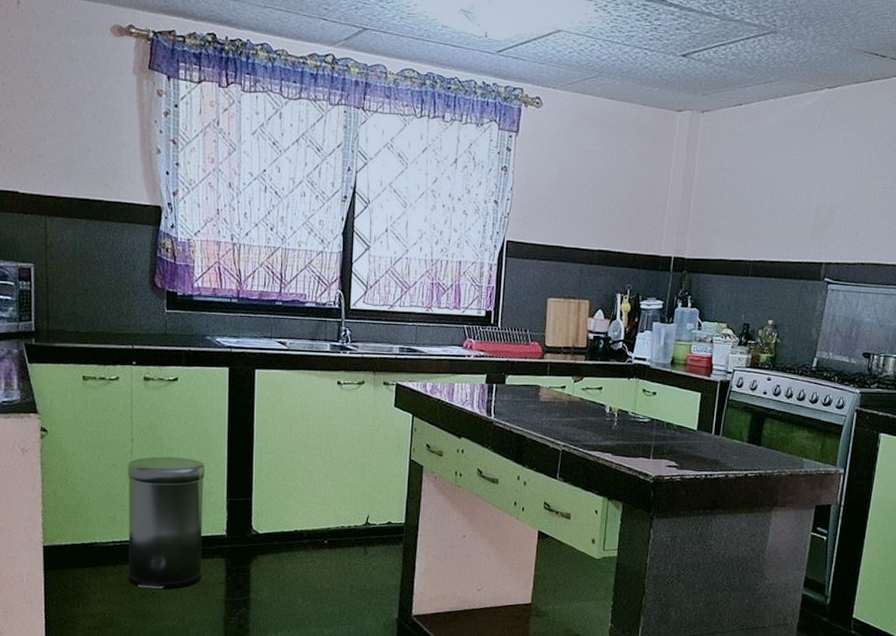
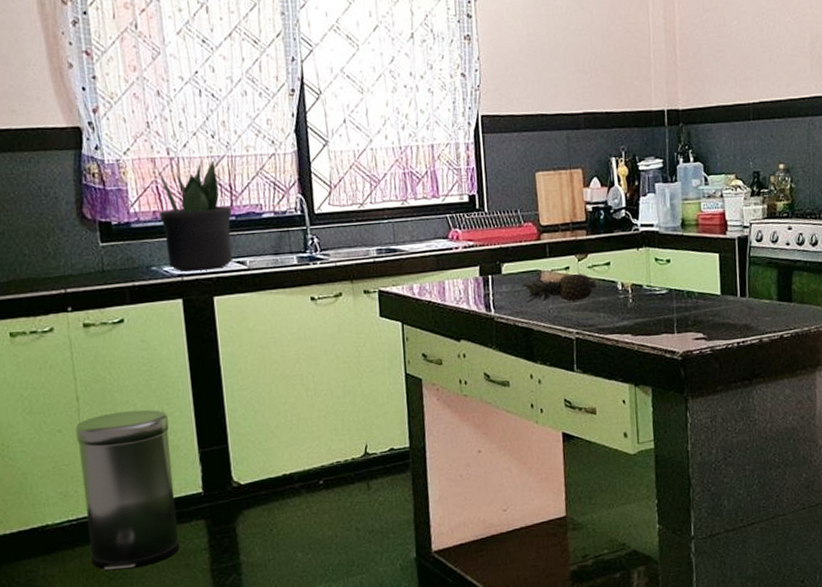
planter: none [218,245,279,346] -> present [153,159,233,272]
fruit: none [522,392,587,418] -> present [522,273,596,303]

